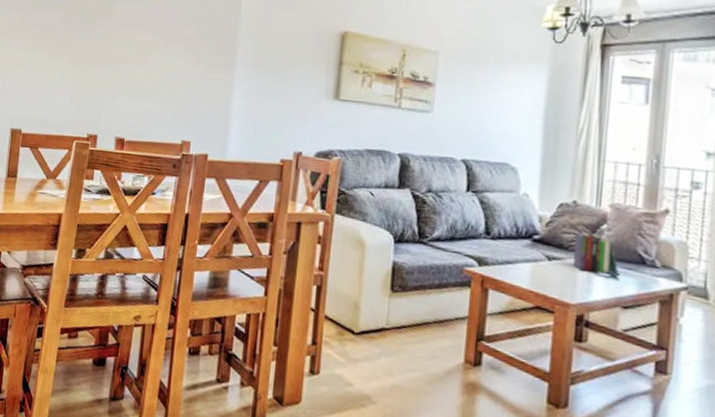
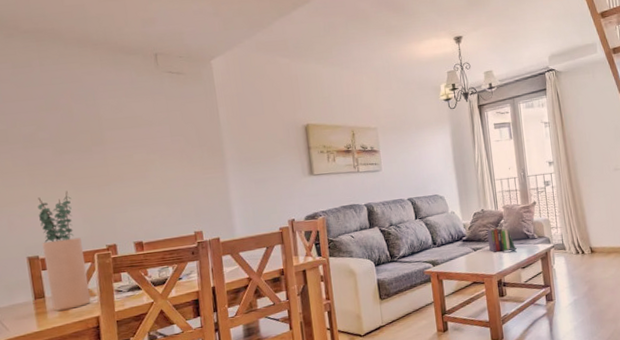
vase: none [21,63,66,198] -> present [38,191,91,311]

